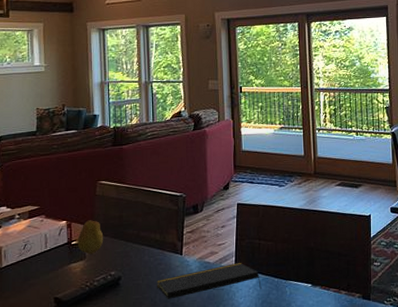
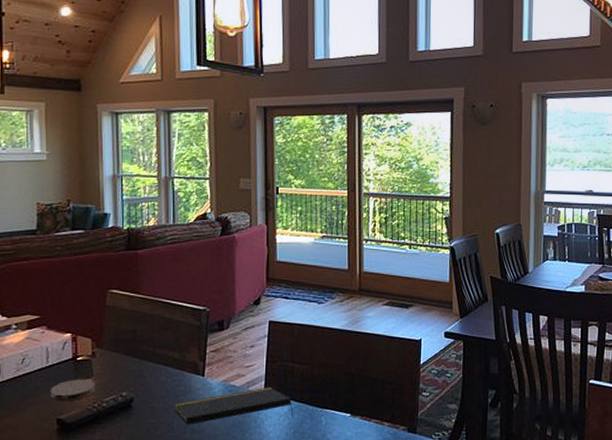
coaster: none [48,261,88,282] -> present [50,379,95,402]
fruit: present [77,212,104,255] -> none [84,325,114,372]

